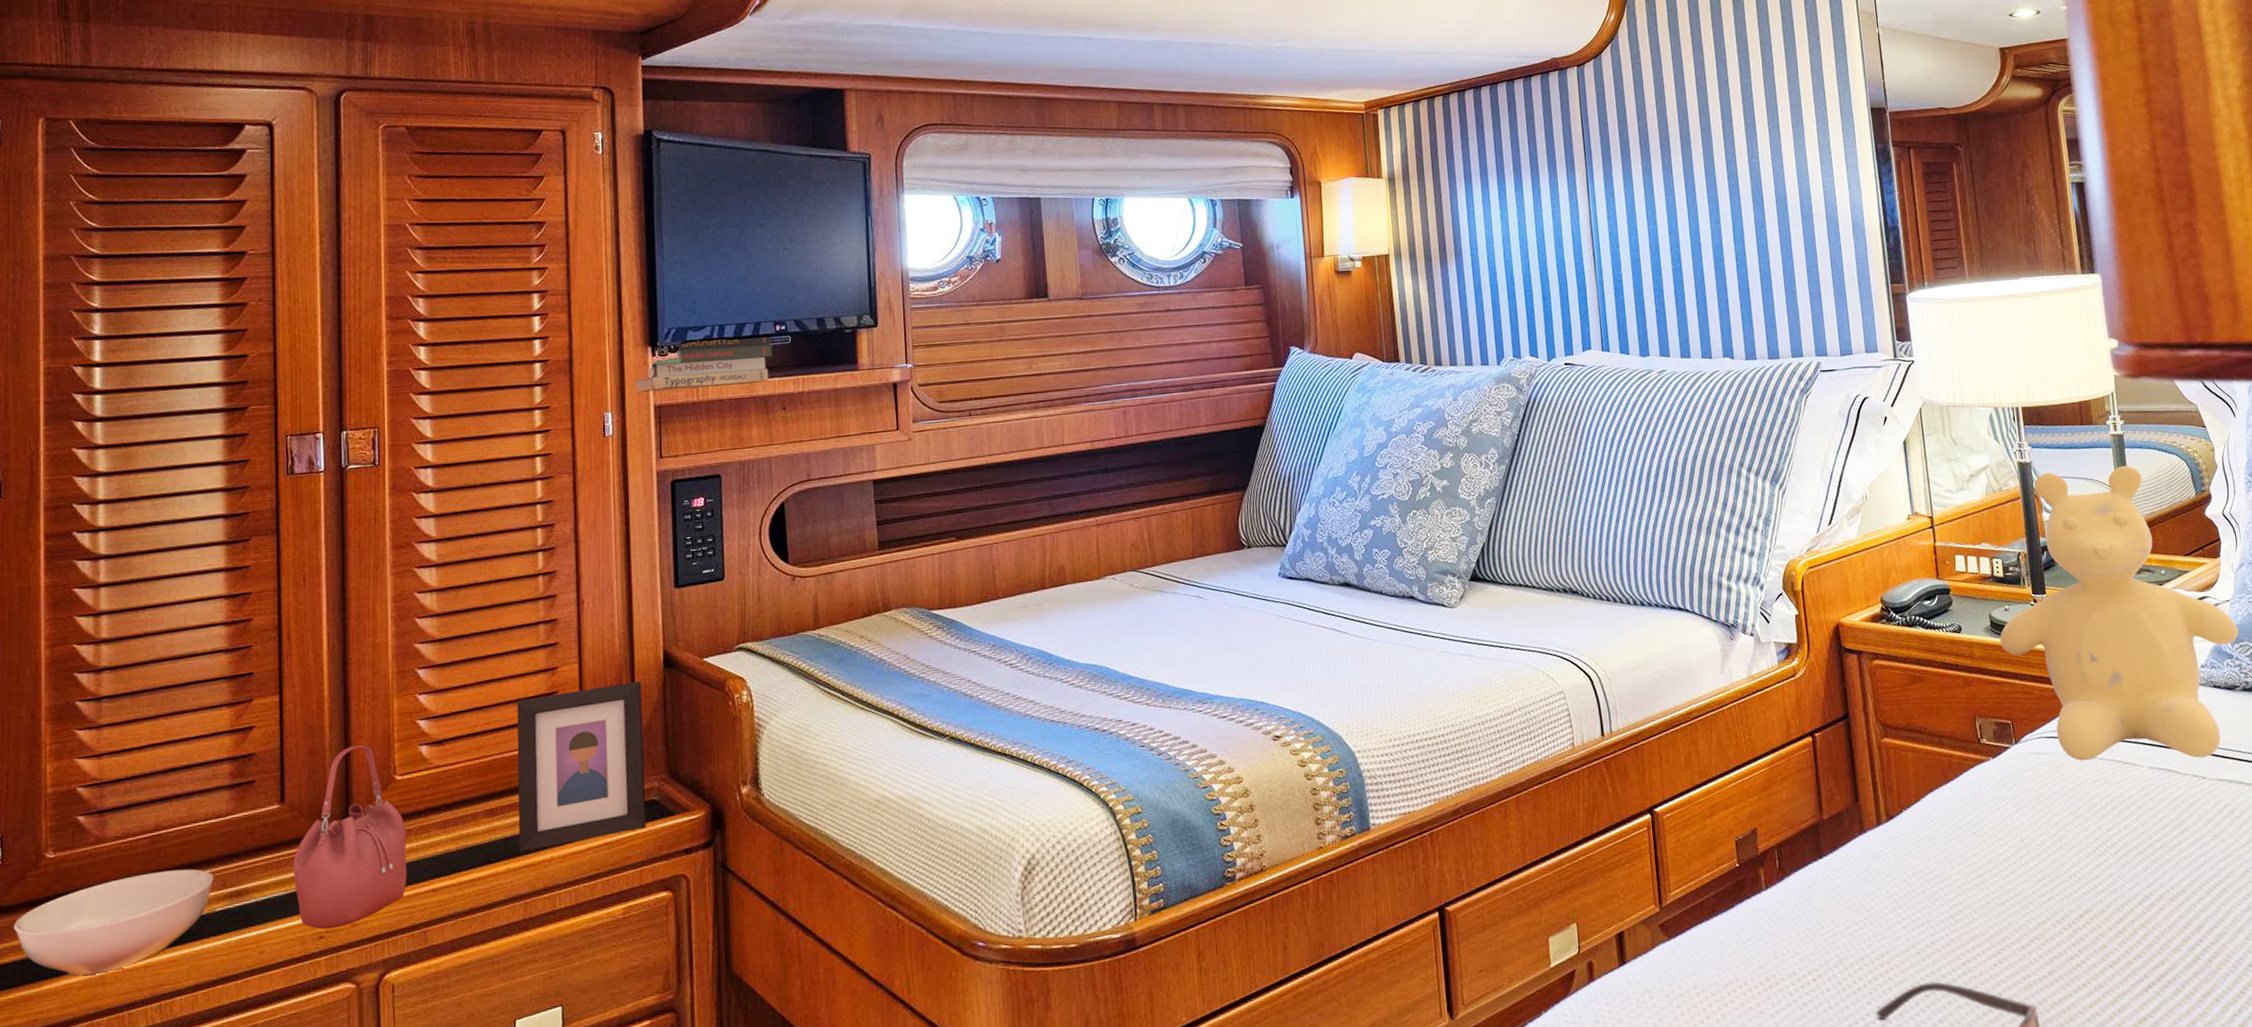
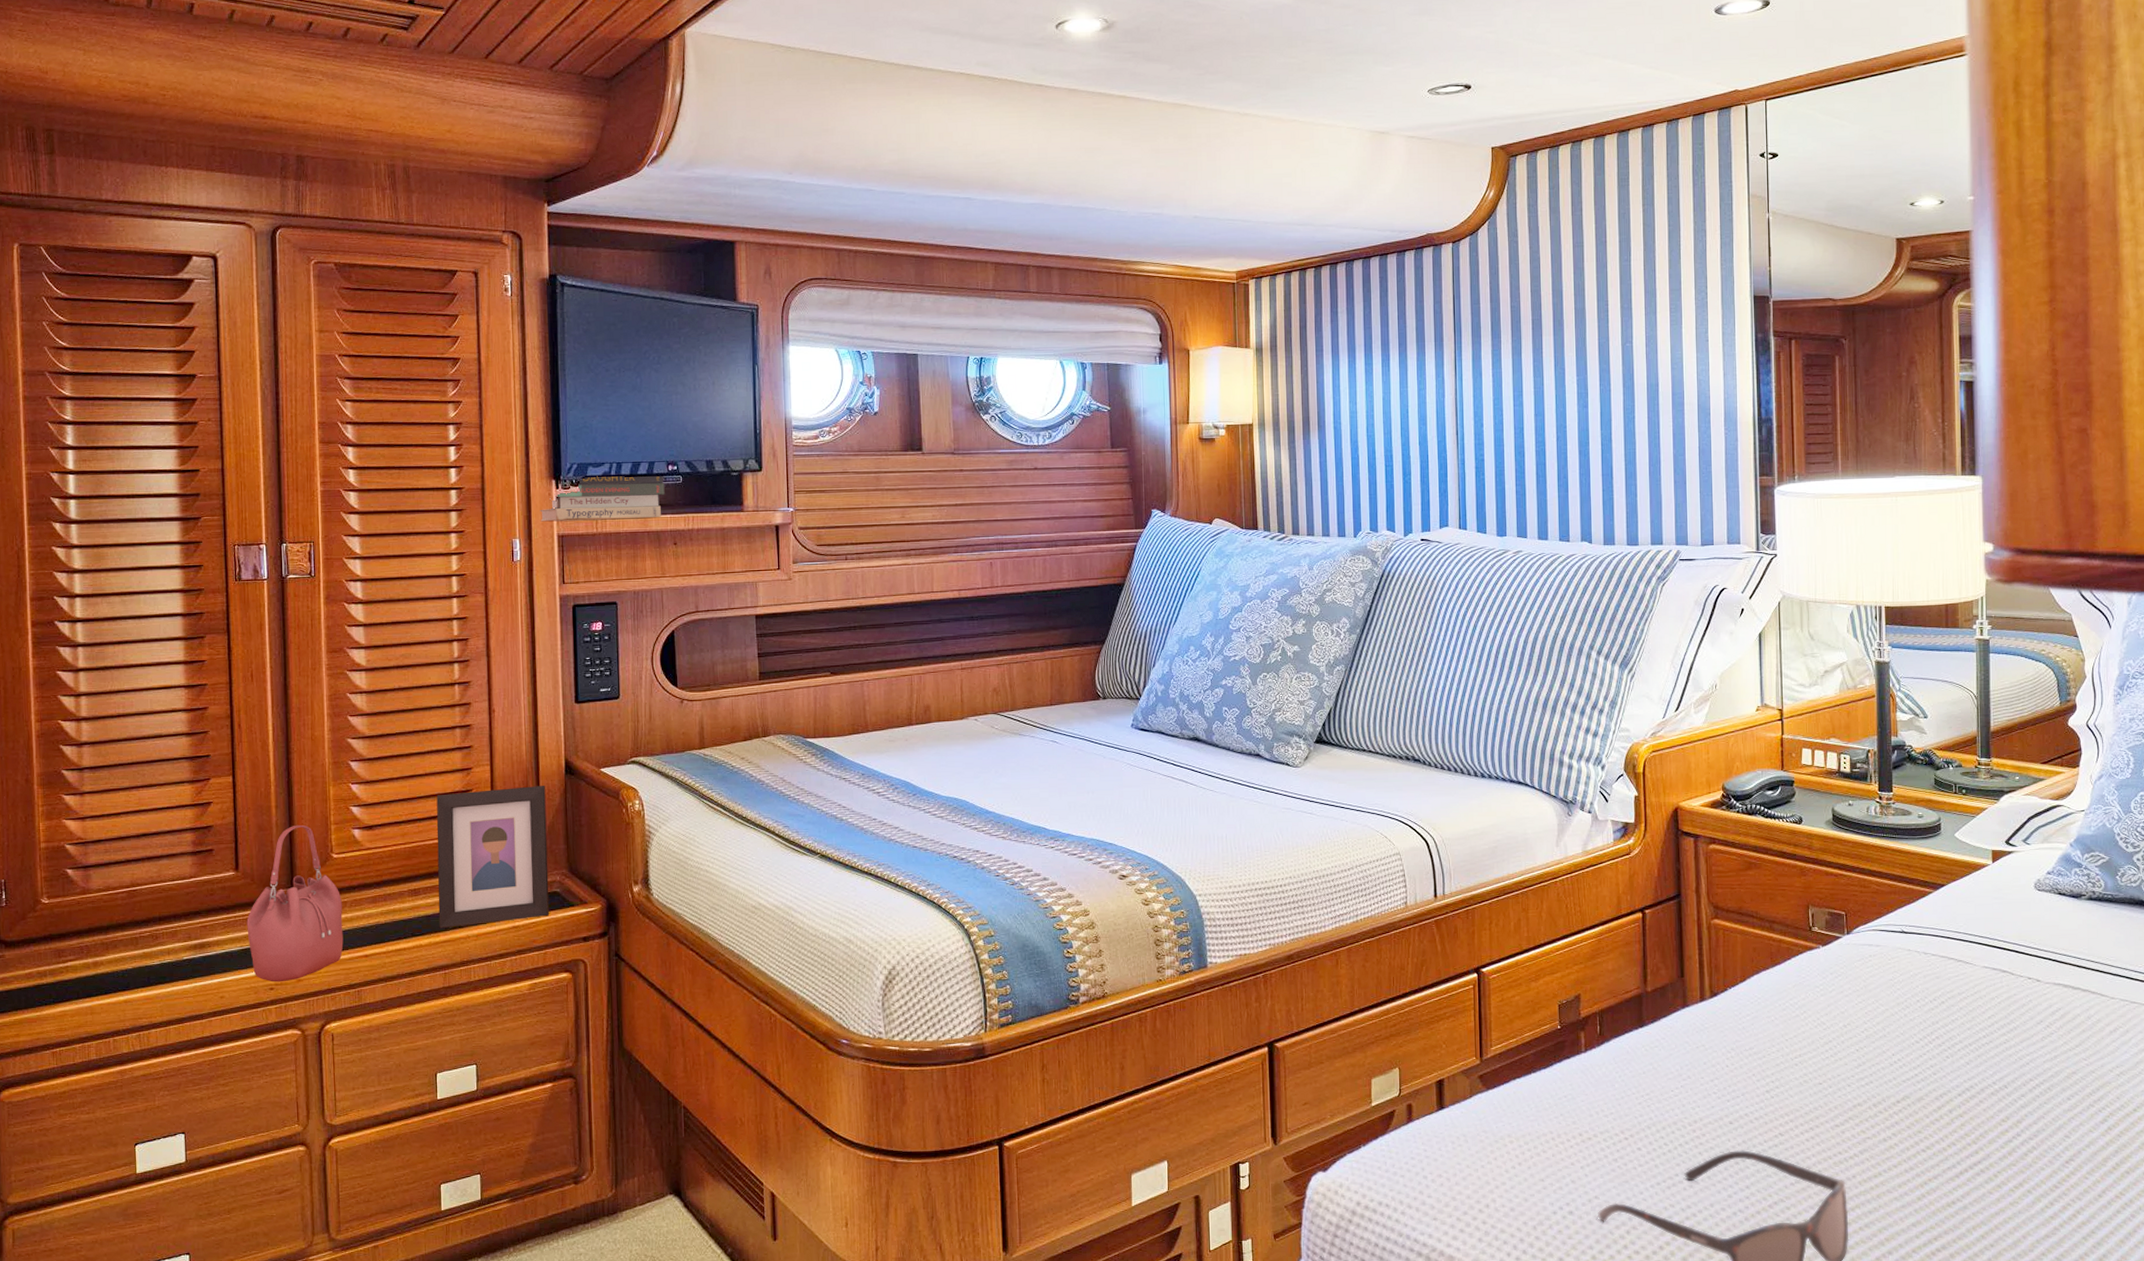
bowl: present [13,868,214,976] -> none [17,921,181,1005]
teddy bear: present [1999,465,2238,761] -> none [1840,670,2090,961]

